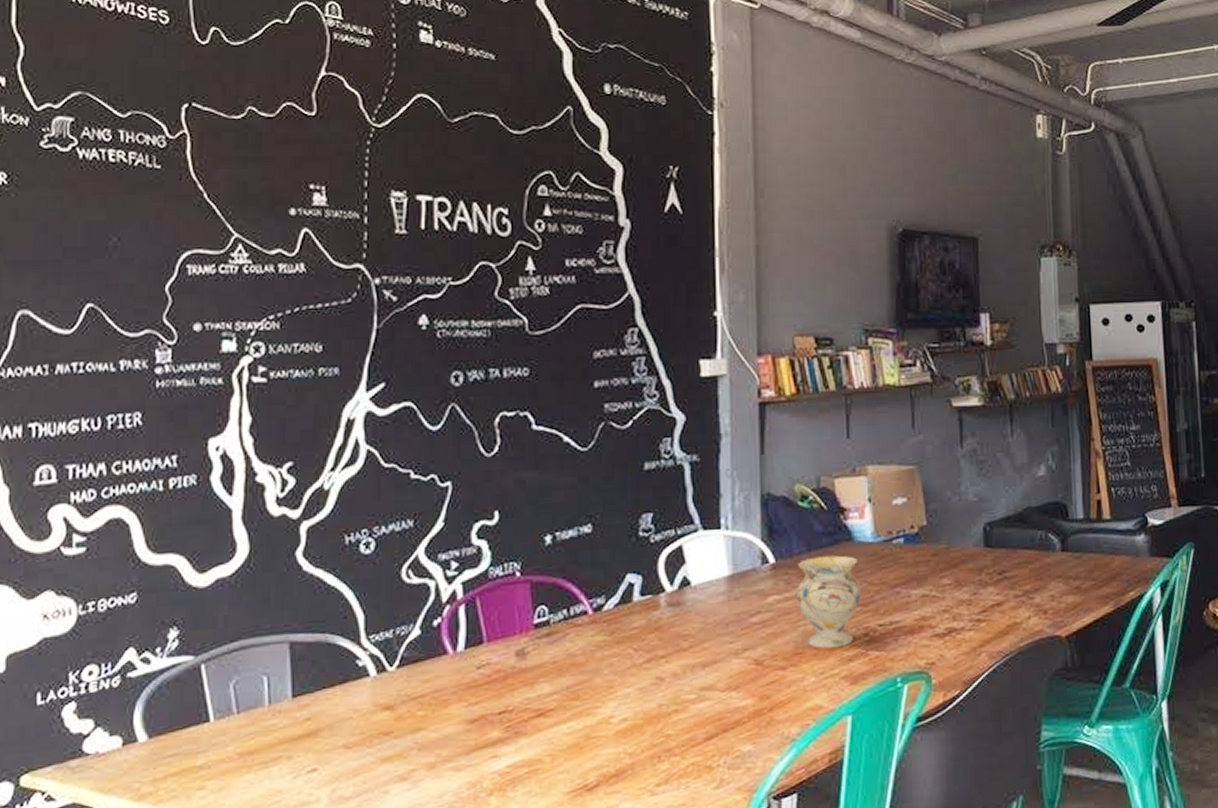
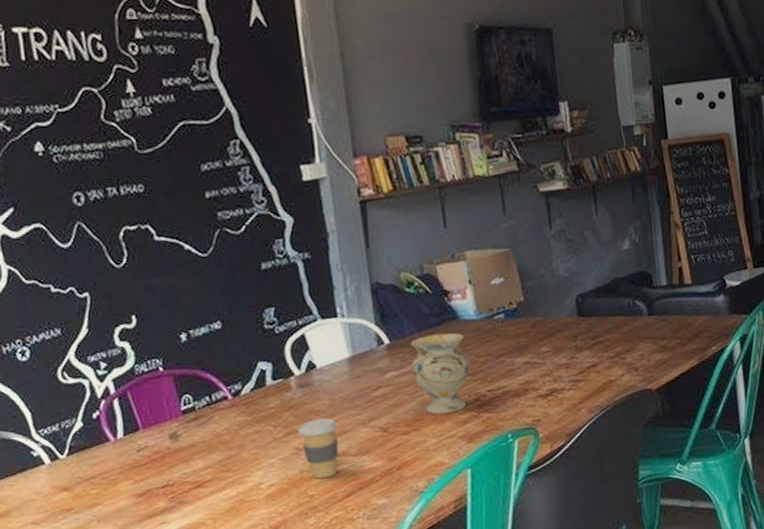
coffee cup: none [661,644,708,716] -> present [297,418,339,479]

